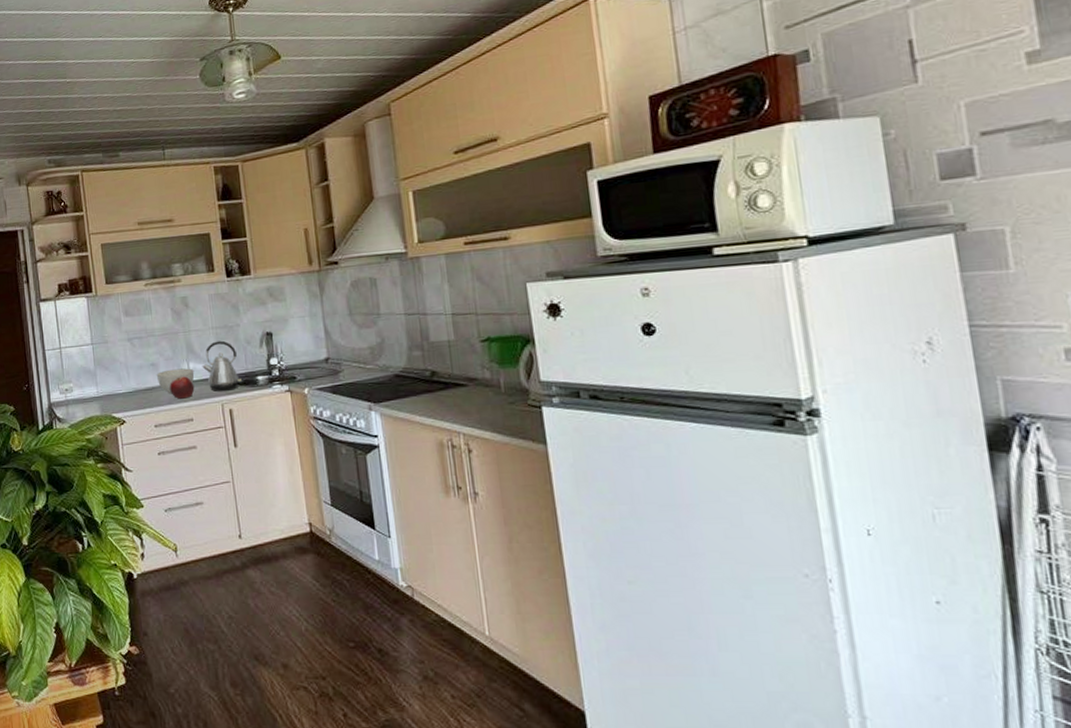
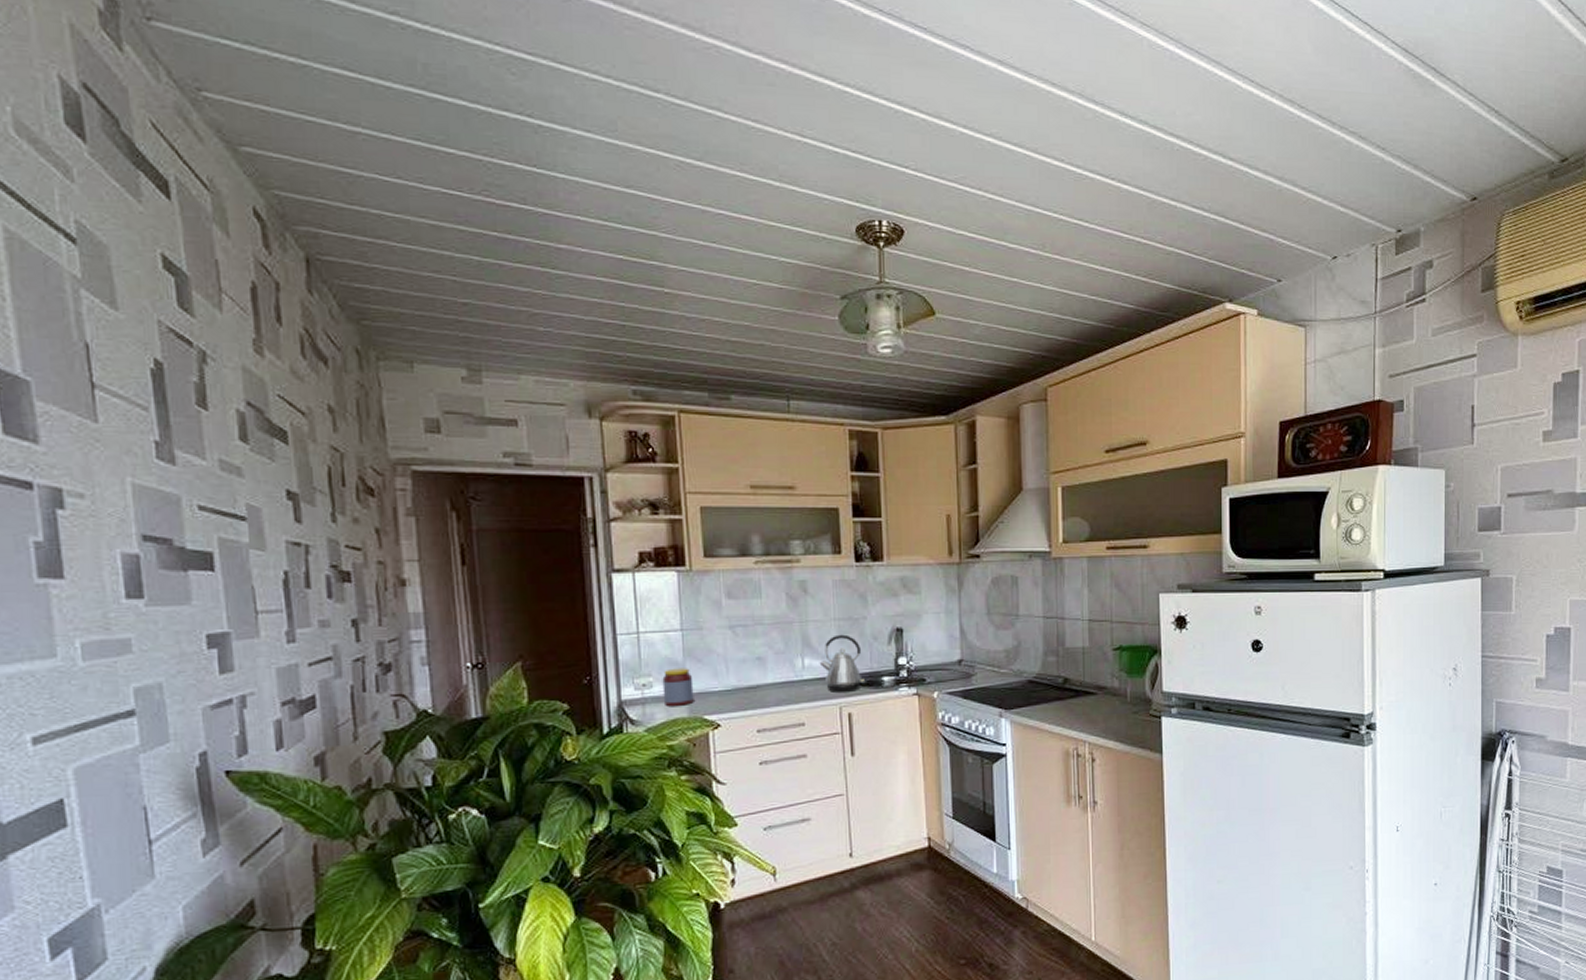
jar: none [80,375,104,407] -> present [662,668,694,707]
bowl: present [156,368,195,394] -> none [762,664,810,694]
fruit: present [170,376,195,399] -> none [779,674,809,700]

